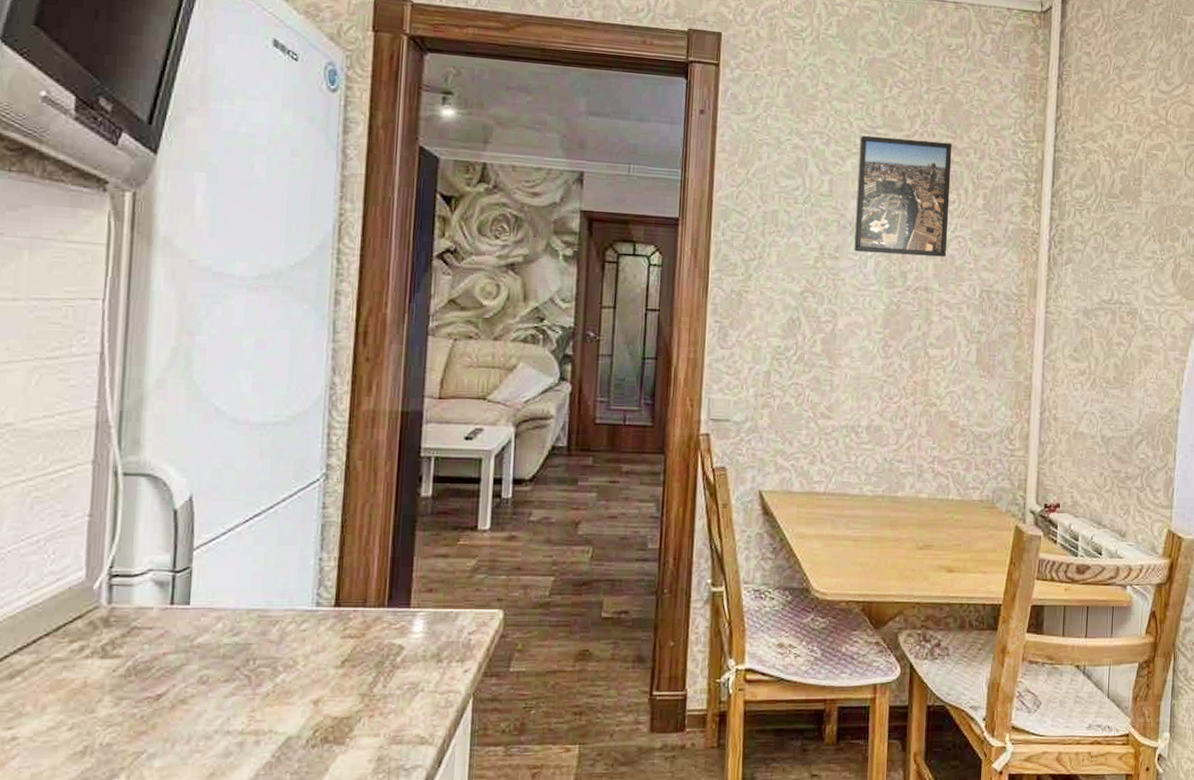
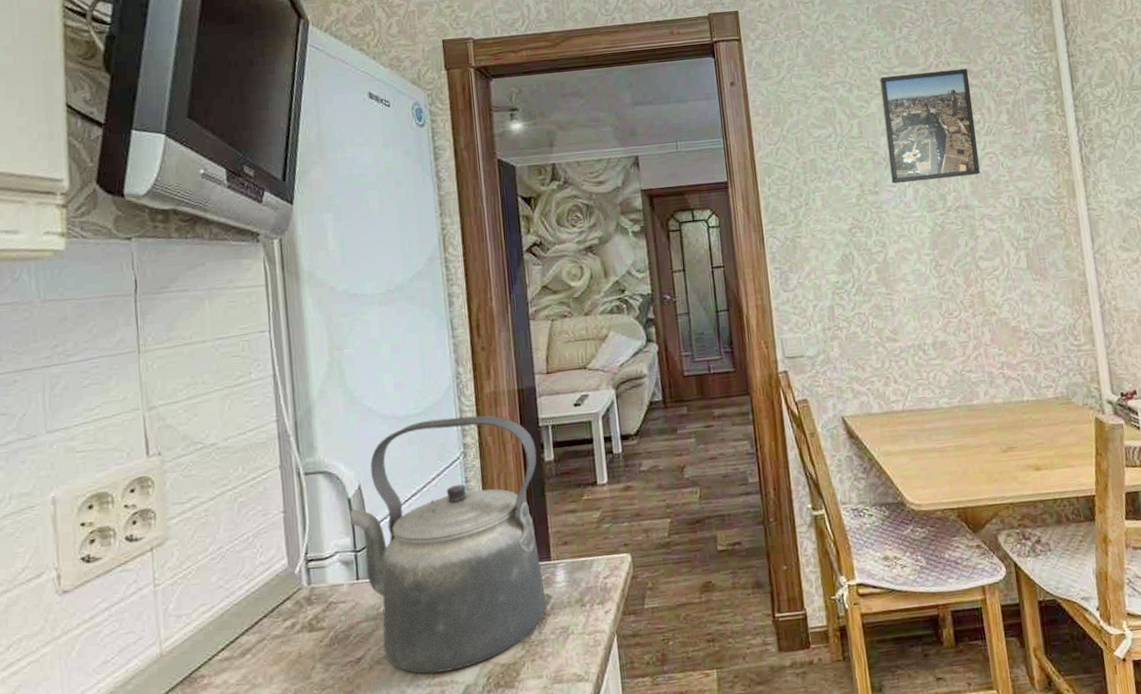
kettle: none [172,432,413,720] -> present [349,415,546,674]

